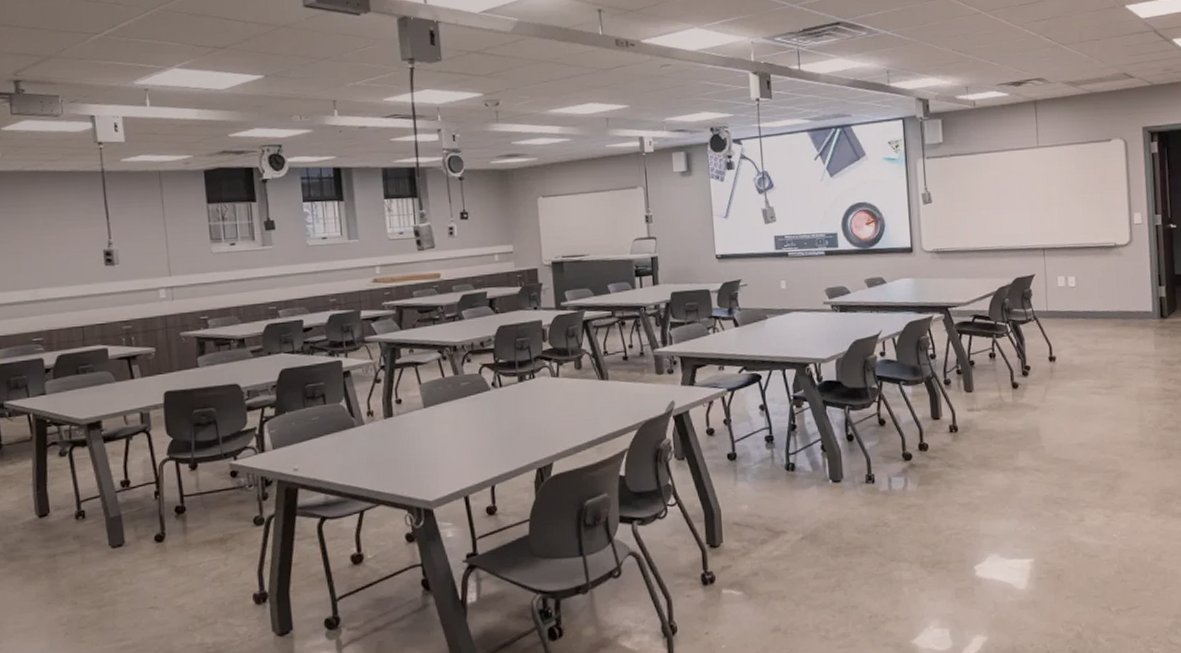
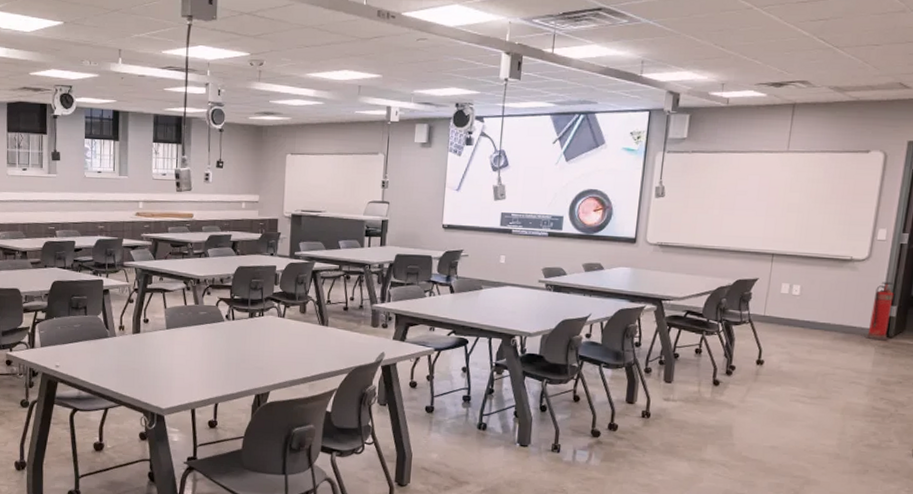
fire extinguisher: none [1142,263,1163,322] -> present [864,282,894,340]

